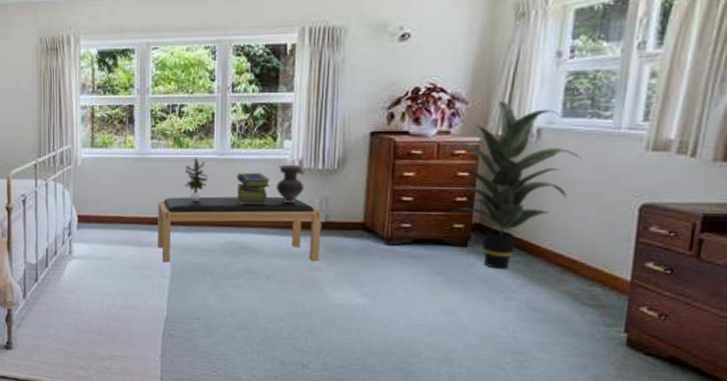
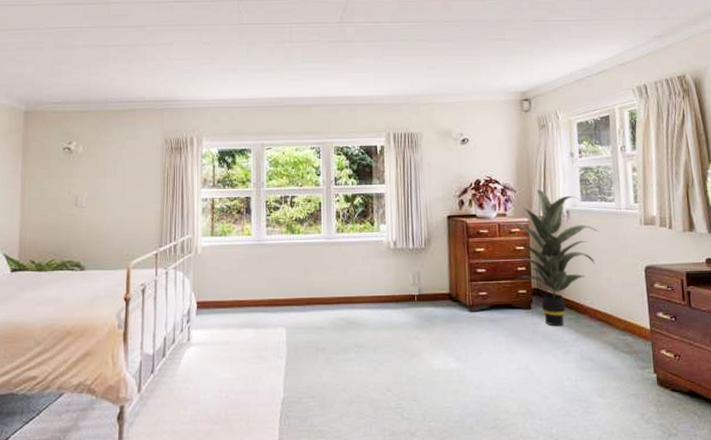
bench: present [158,196,322,262] -> none [273,274,417,343]
potted plant: present [184,157,208,201] -> none [297,241,318,282]
stack of books: present [236,172,270,205] -> none [342,253,371,283]
ceramic vessel: present [276,164,304,202] -> none [376,245,399,279]

